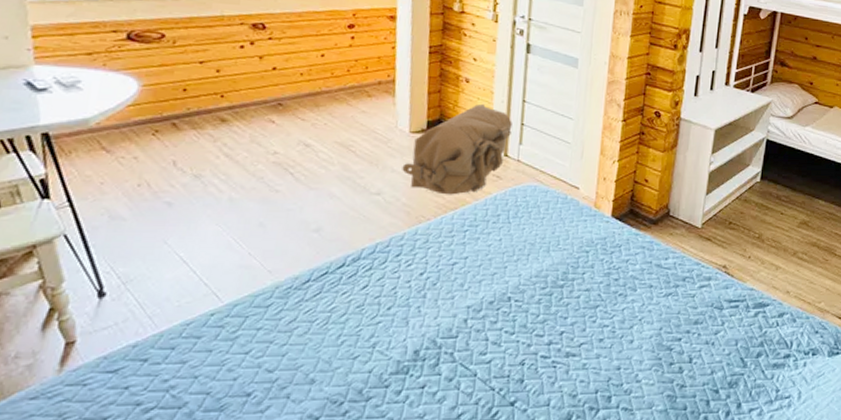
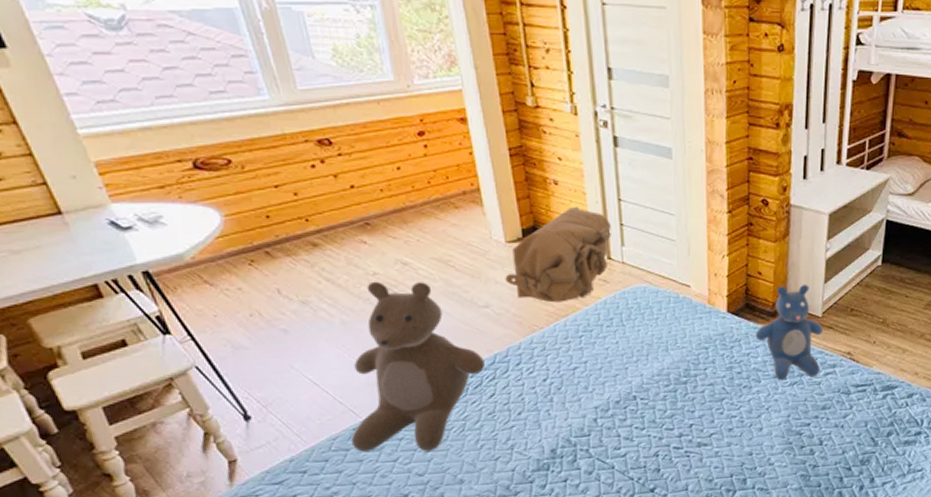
teddy bear: none [206,160,366,344] -> present [351,281,486,452]
stuffed animal: none [636,194,702,291] -> present [755,284,824,381]

